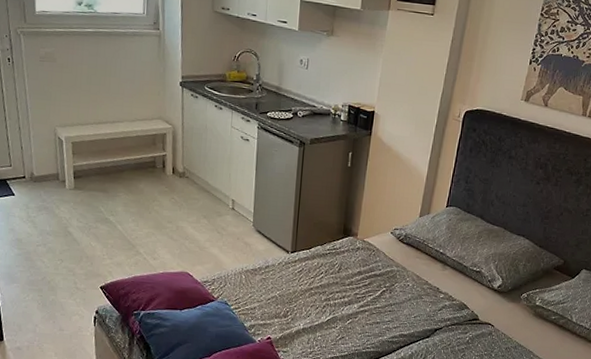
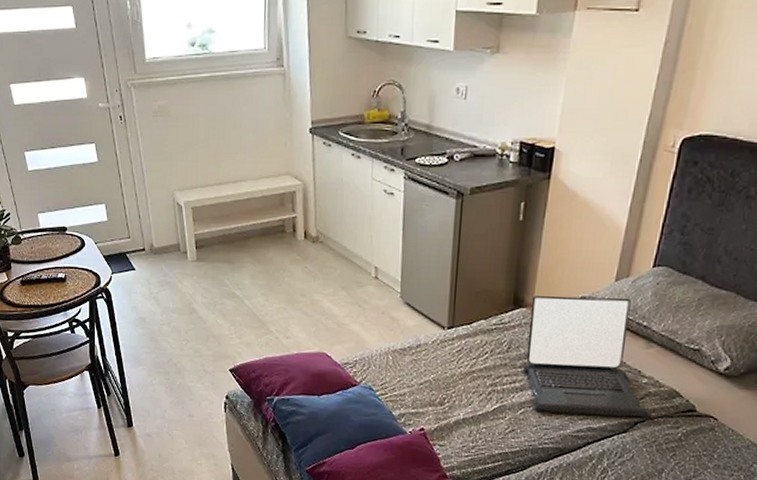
laptop: none [350,227,446,326] -> present [522,296,650,418]

